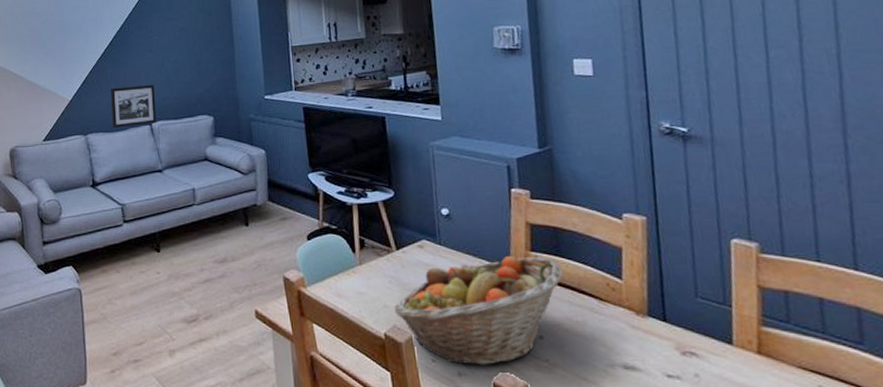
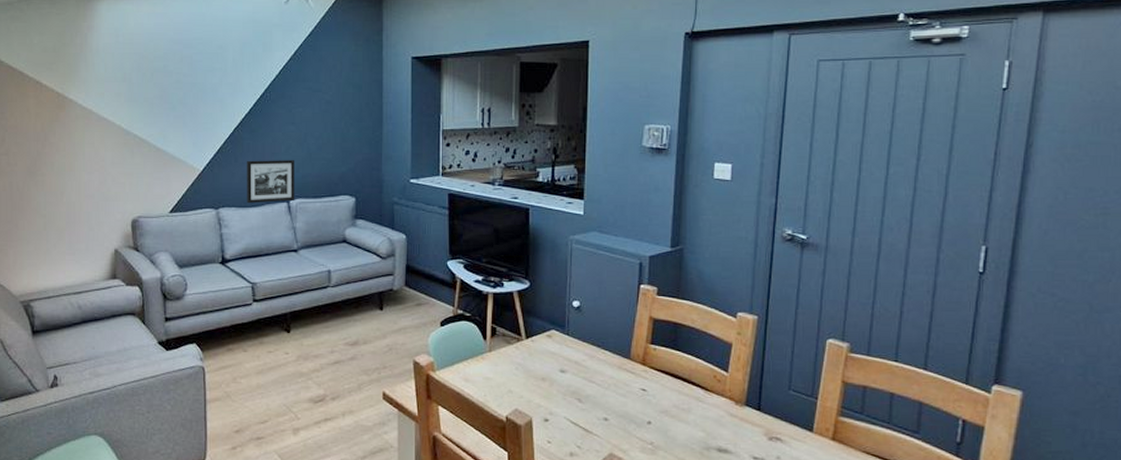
fruit basket: present [394,255,564,365] -> none [518,347,677,447]

